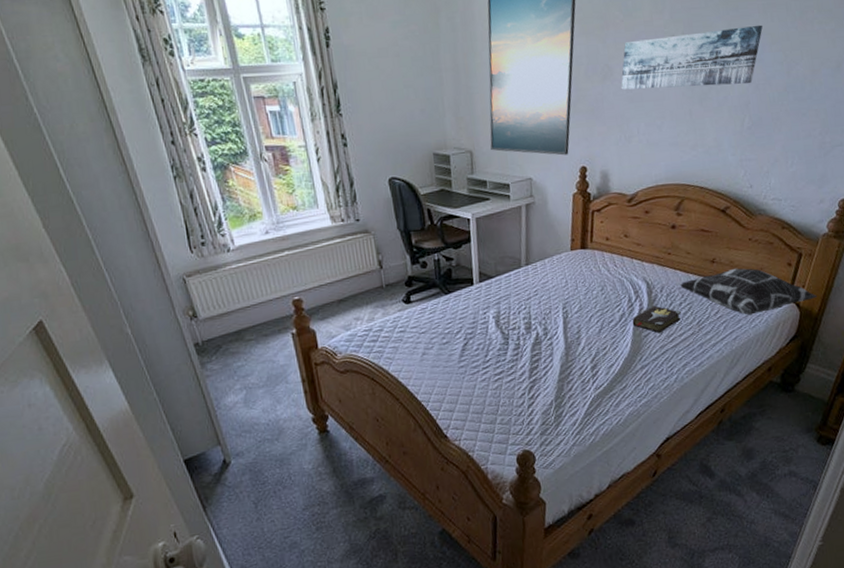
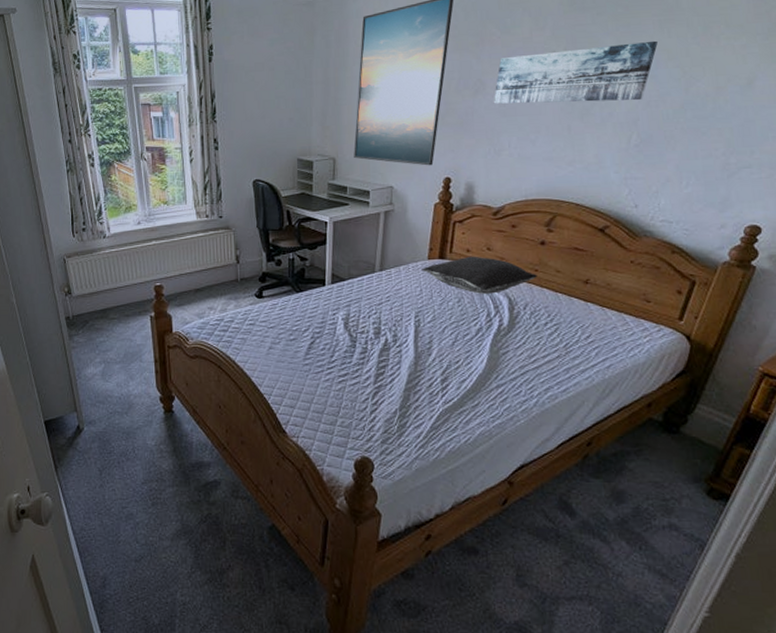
pillow: none [564,243,671,281] -> present [420,256,537,294]
hardback book: present [632,305,682,334] -> none [489,323,547,353]
decorative pillow: present [680,268,817,315] -> none [546,291,713,343]

